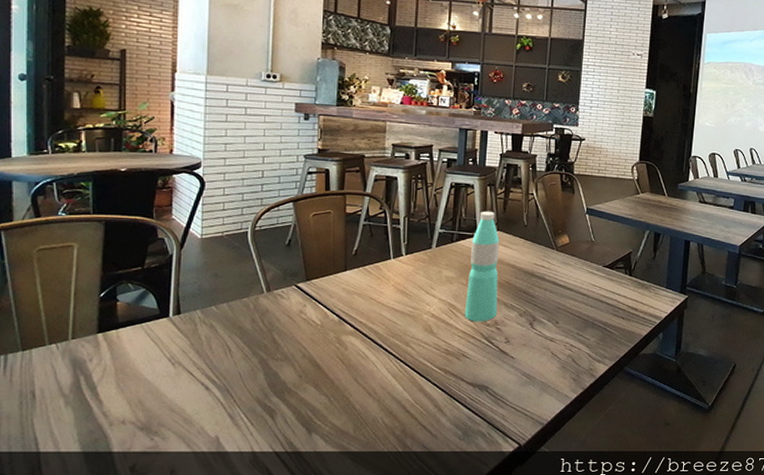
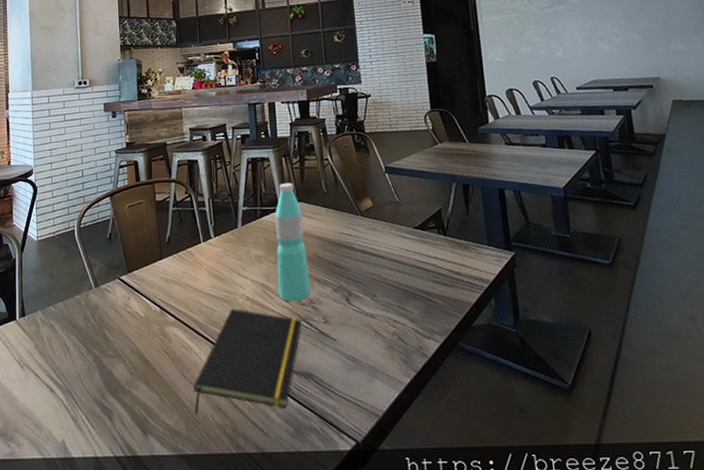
notepad: none [364,324,484,417] -> present [194,309,302,415]

